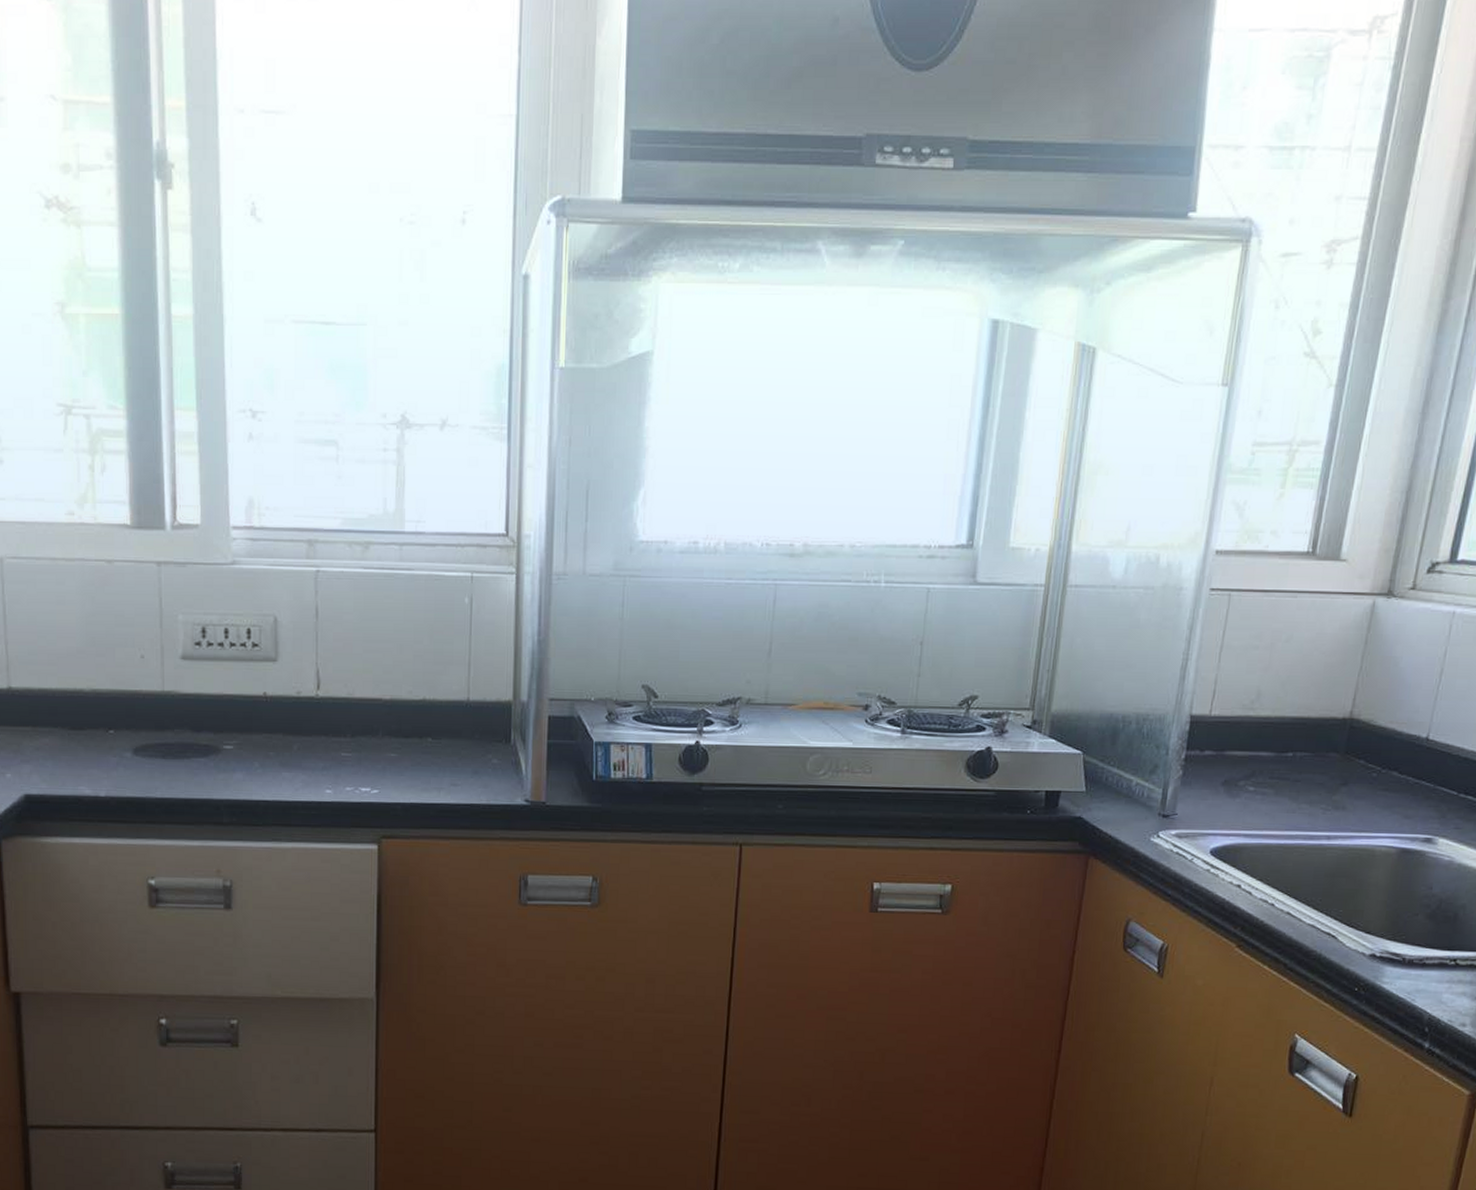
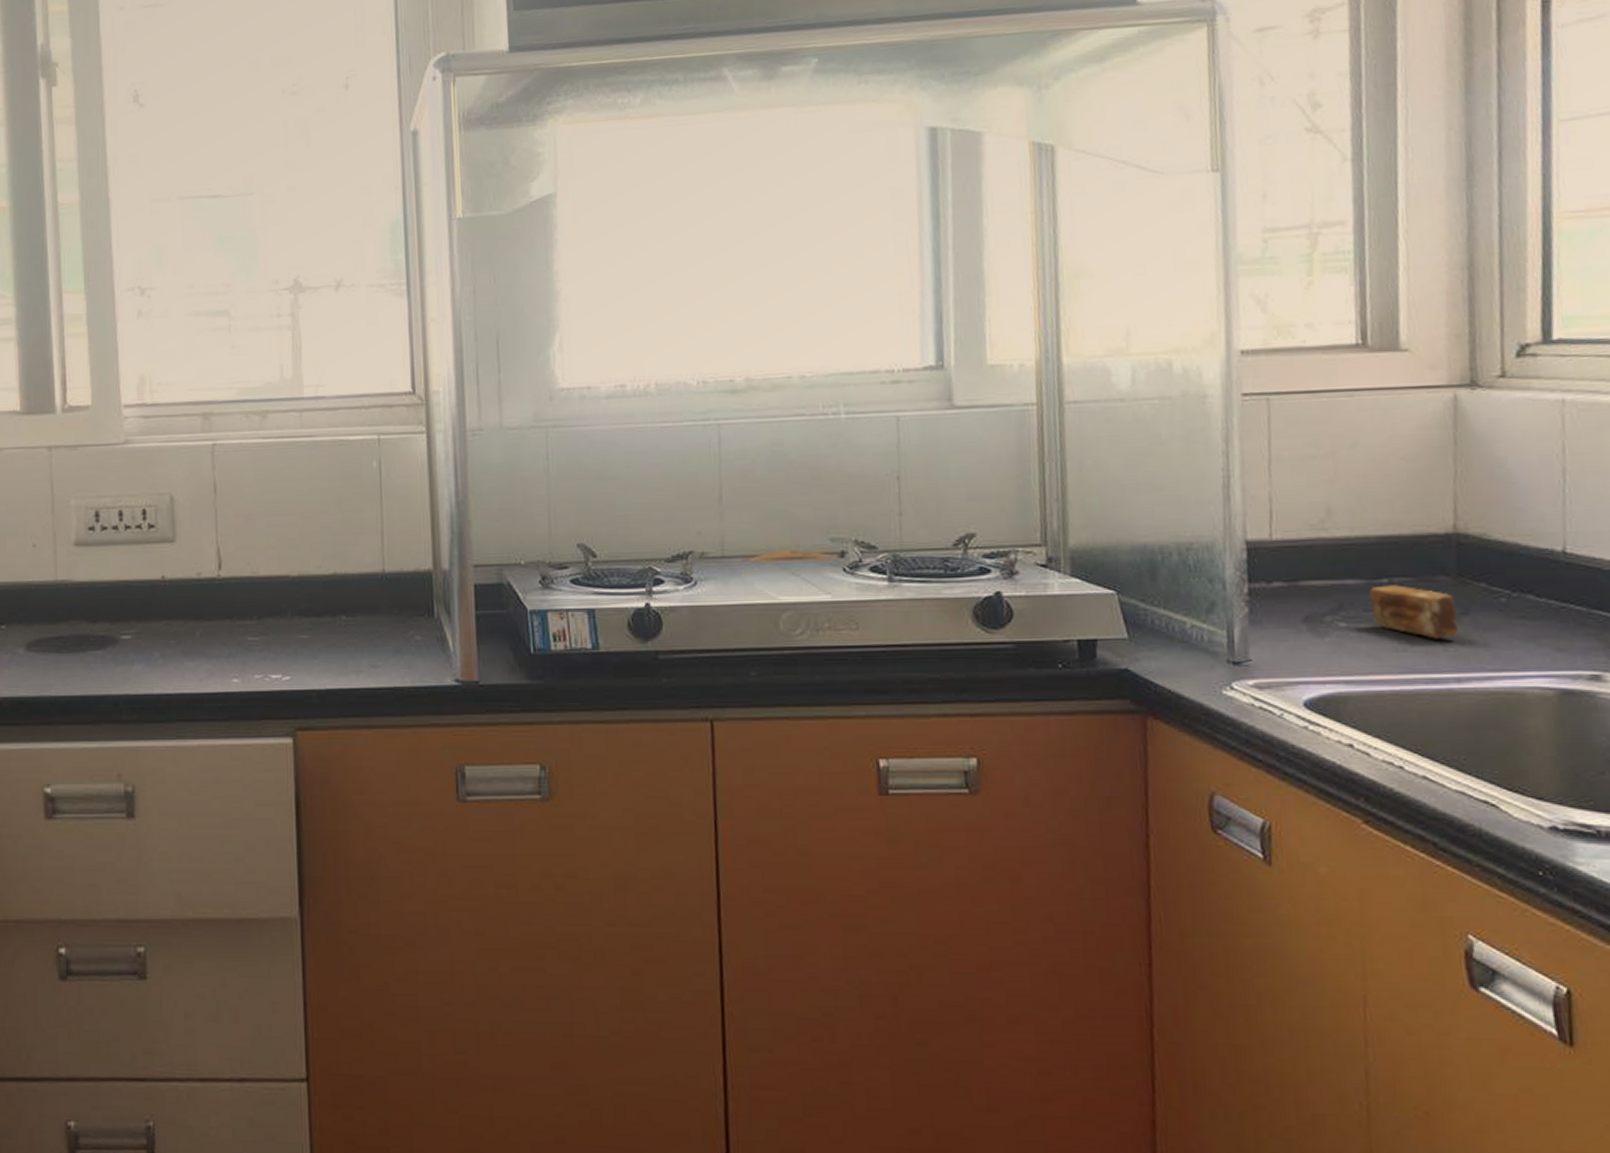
soap bar: none [1276,758,1339,804] -> present [1369,585,1458,639]

